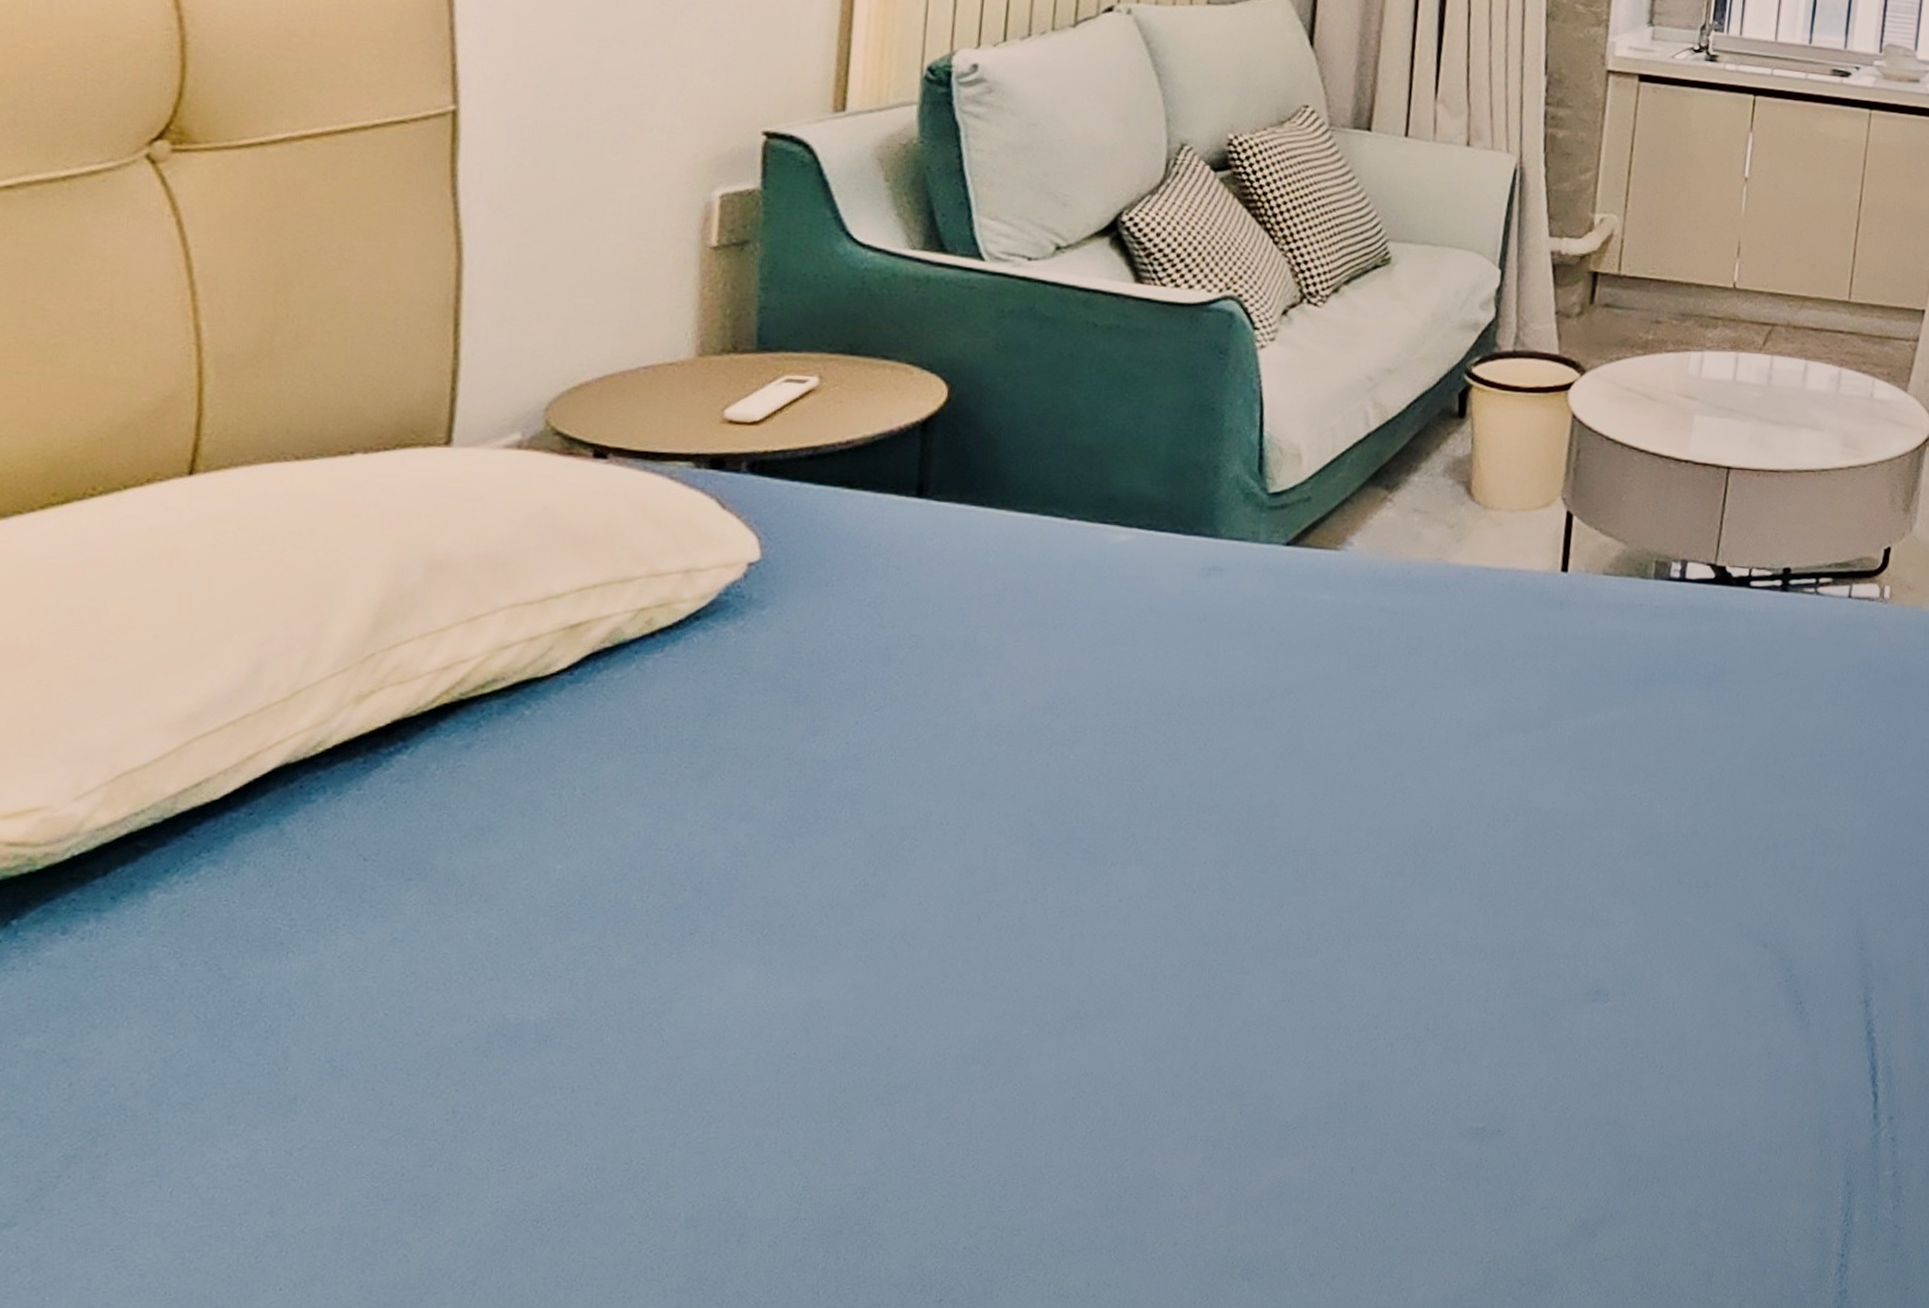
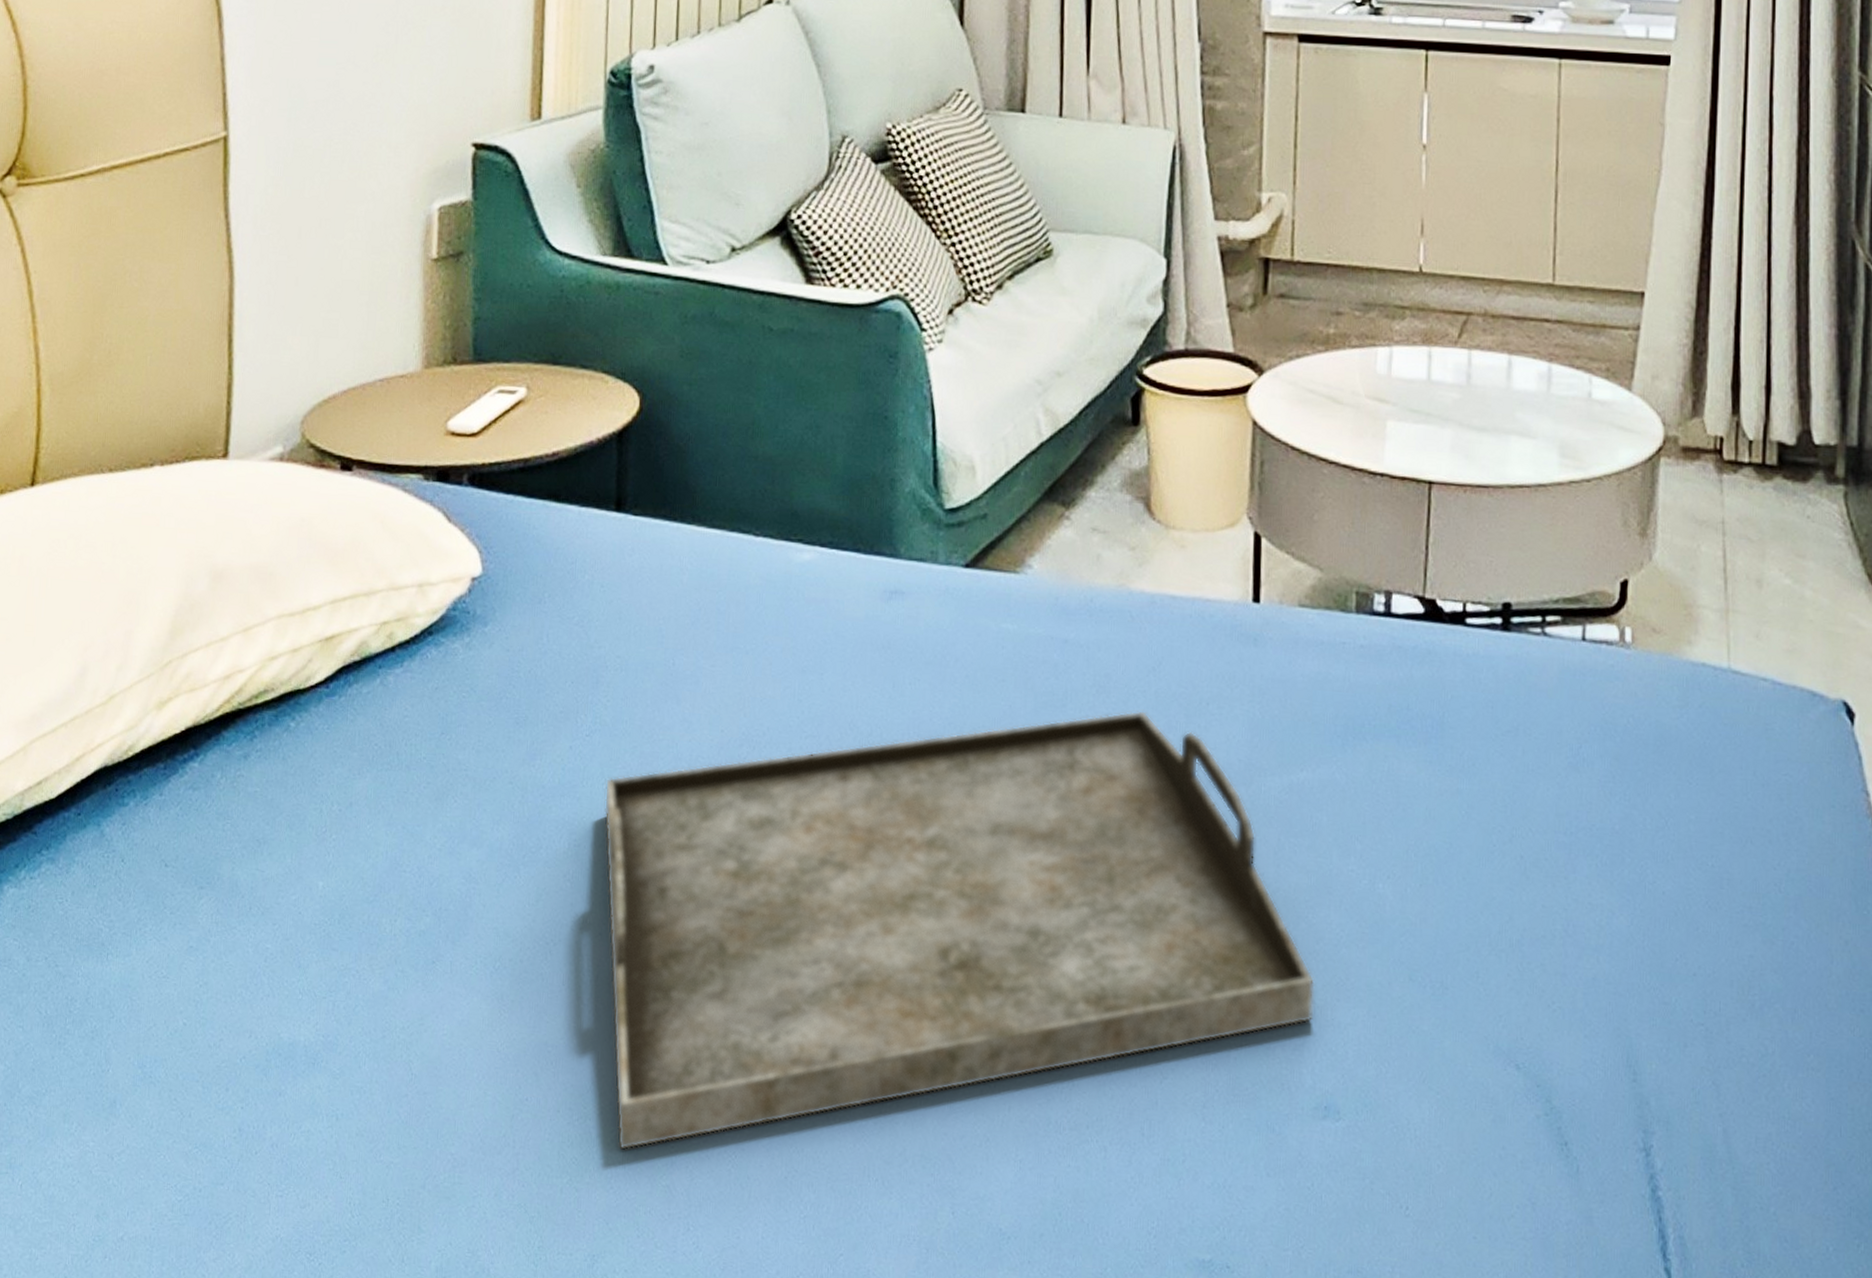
serving tray: none [891,668,1595,1090] -> present [604,710,1315,1150]

